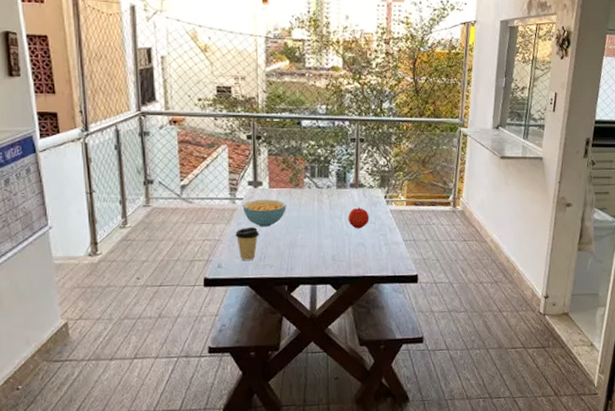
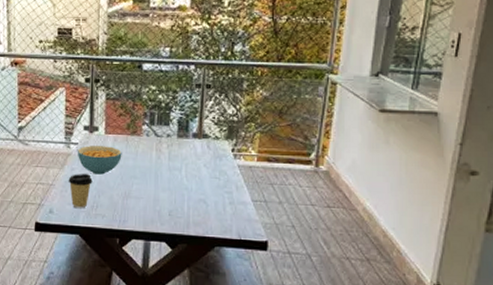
fruit: present [348,207,369,229] -> none [188,160,213,184]

